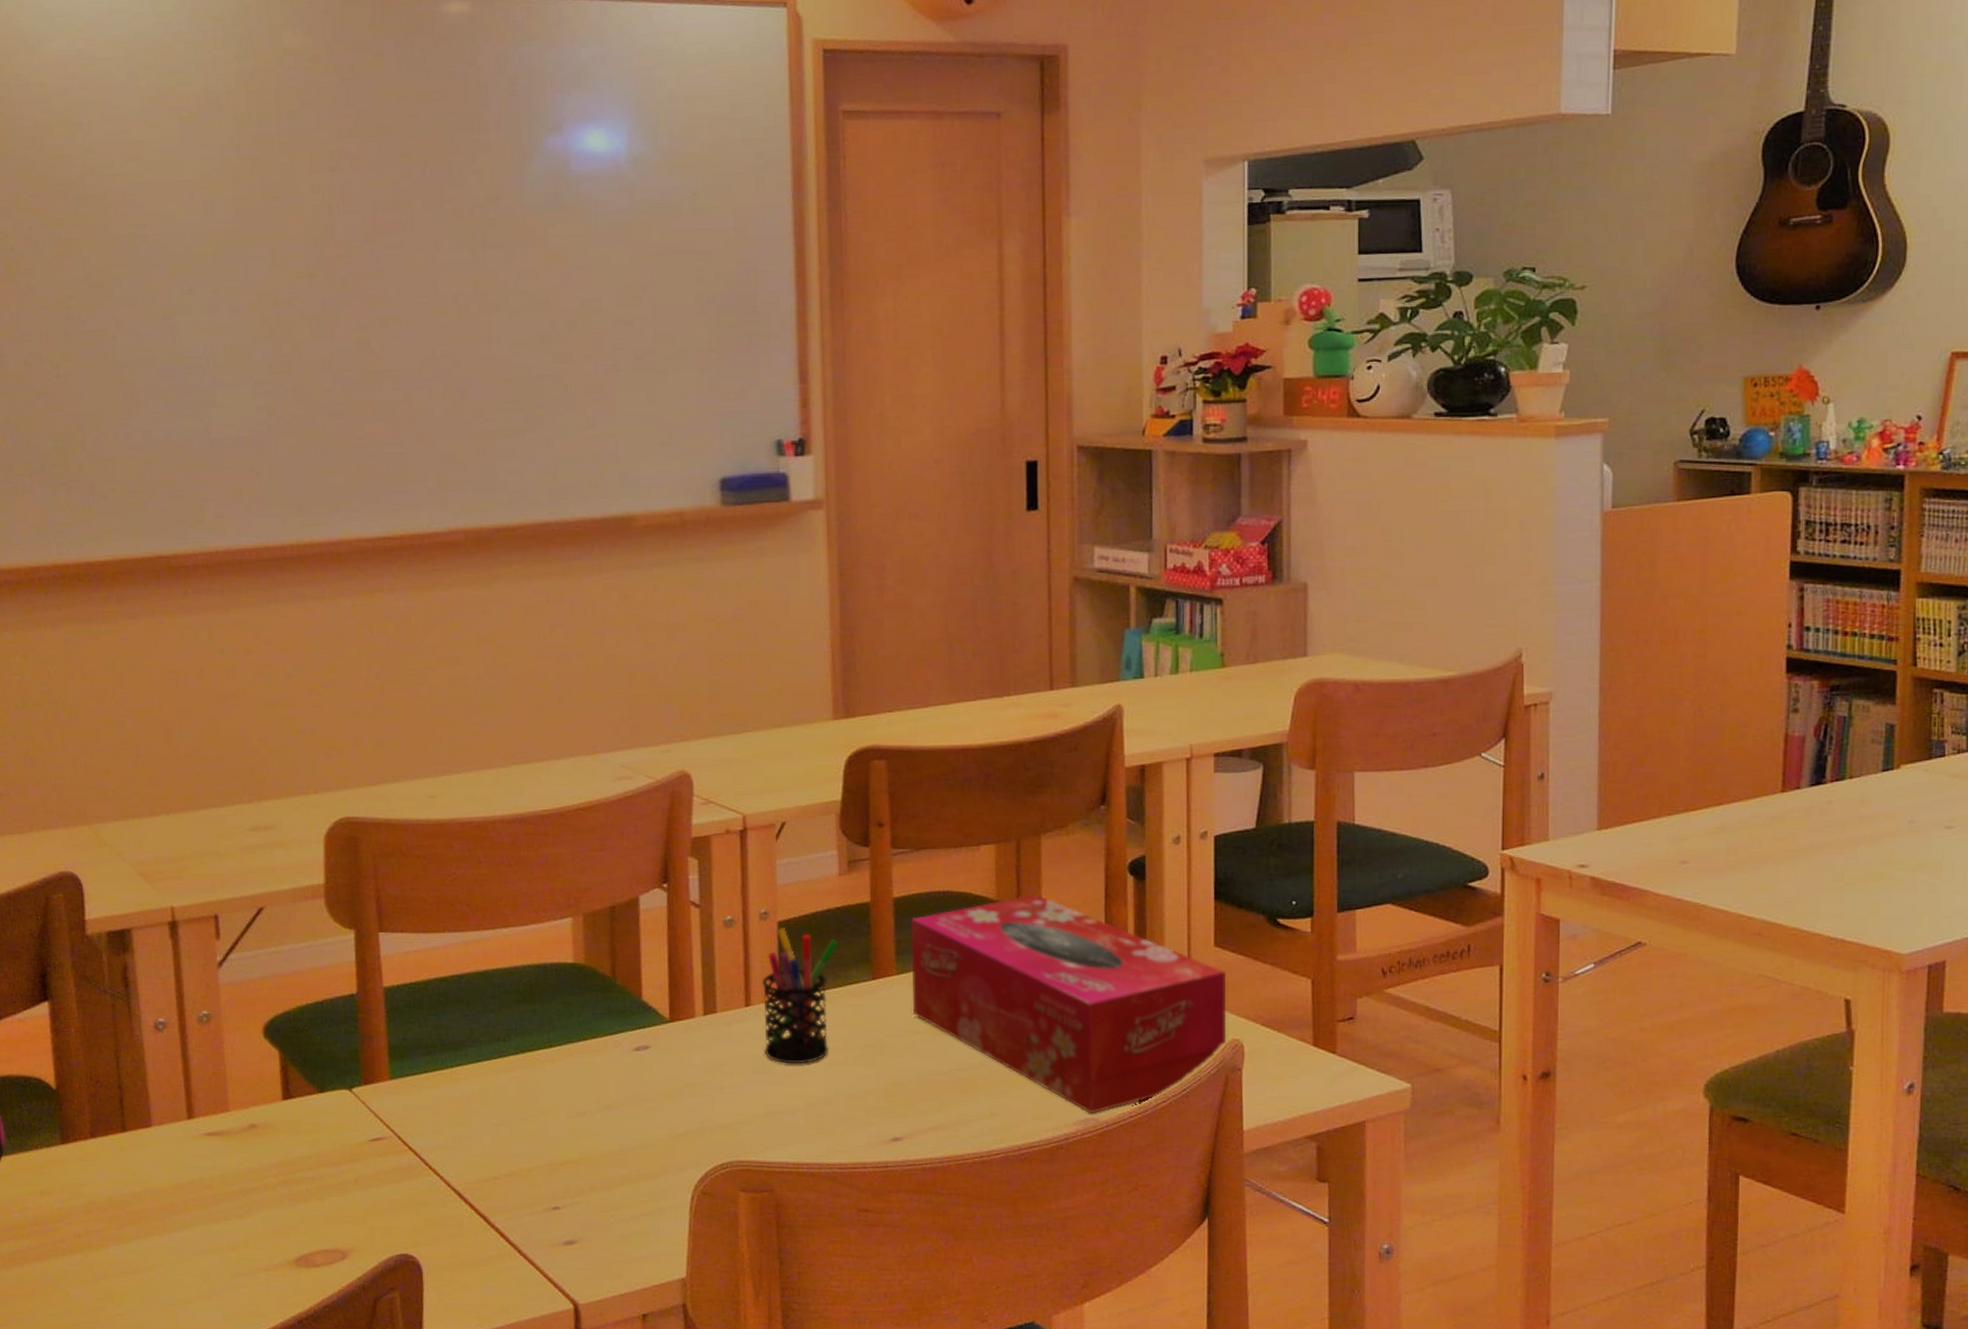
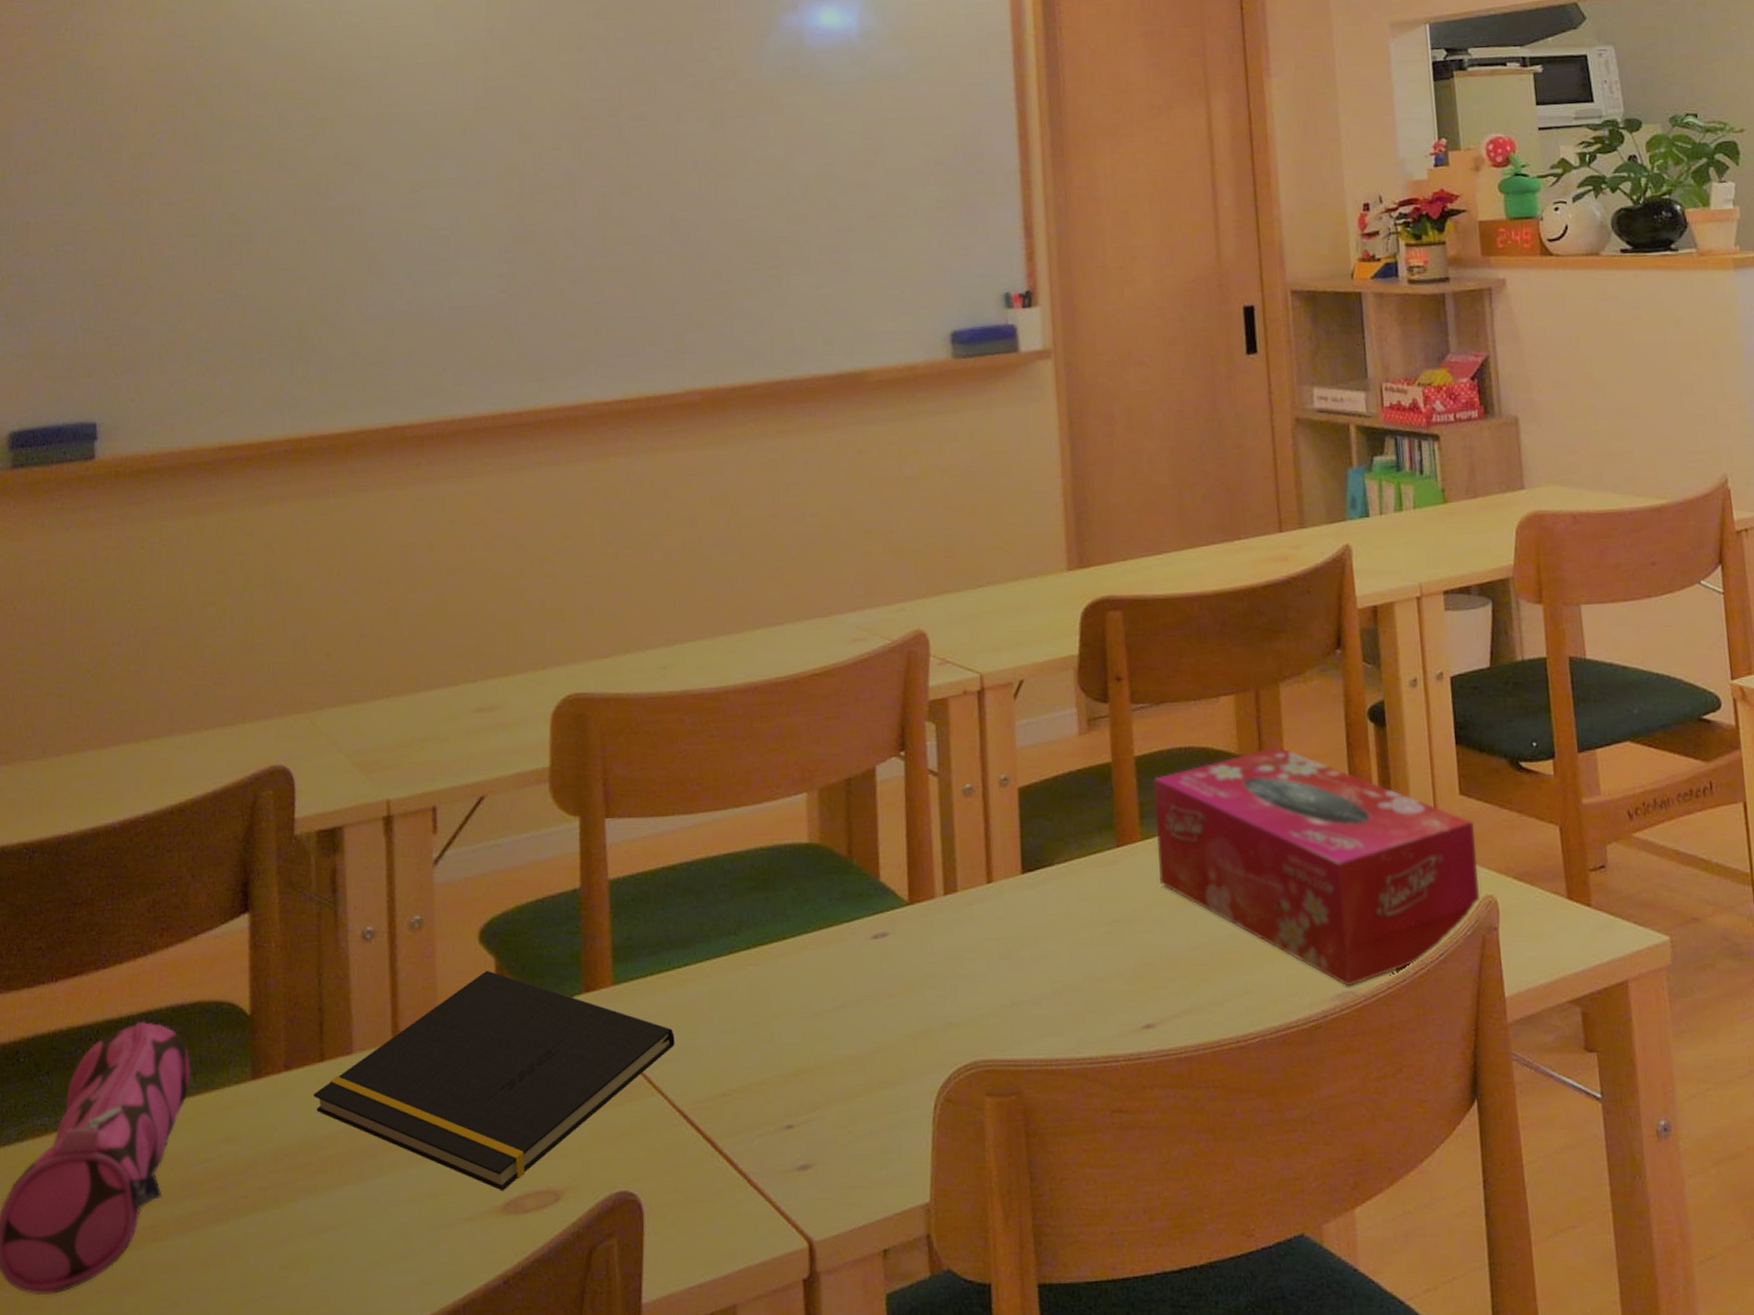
notepad: none [118,1061,449,1248] -> present [313,970,675,1192]
pen holder: present [763,928,839,1064] -> none [1004,794,1082,946]

